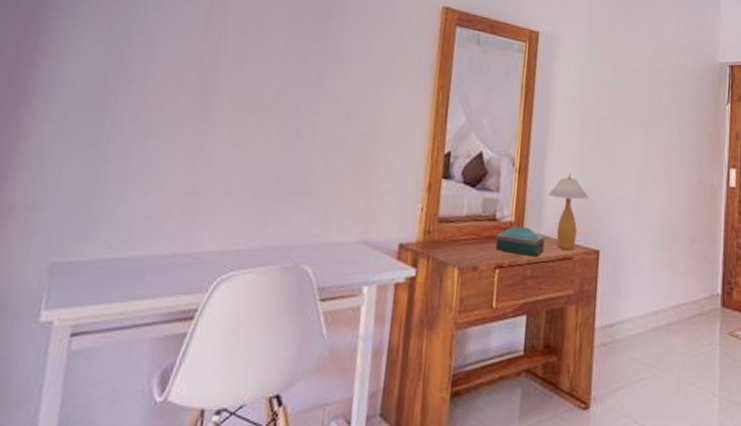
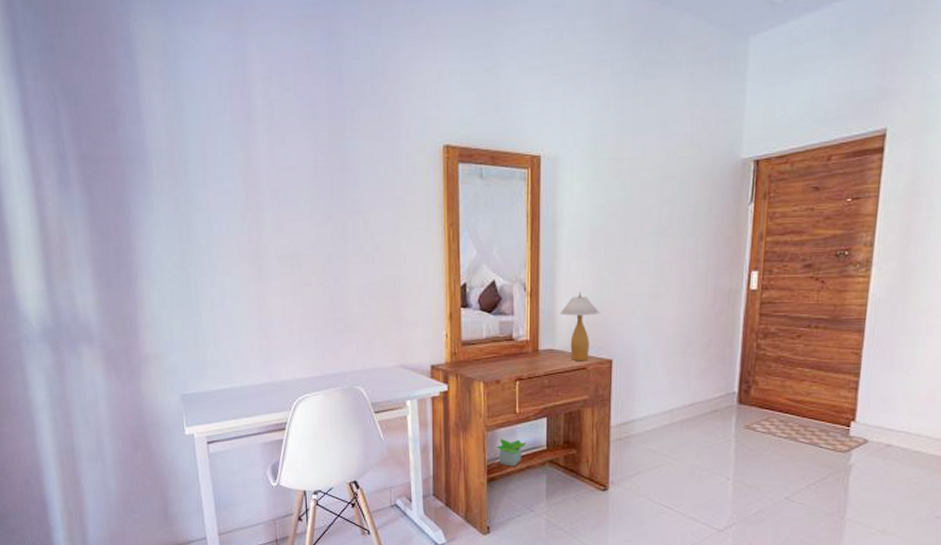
potted plant: none [465,340,501,377] -> present [496,439,526,467]
jewelry box: present [495,225,545,258] -> none [514,343,559,370]

